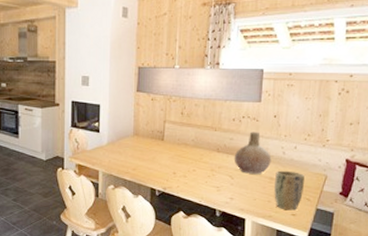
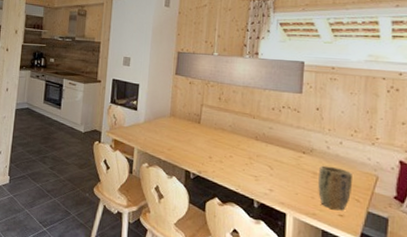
vase: present [234,132,272,174] -> none [273,122,315,167]

